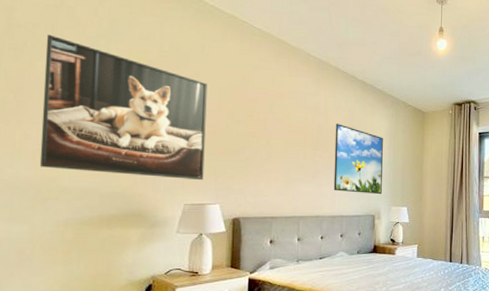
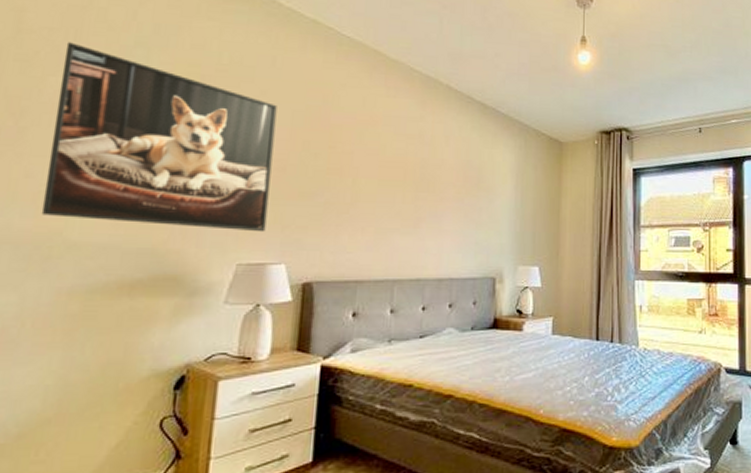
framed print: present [333,124,383,195] -> none [441,157,508,250]

